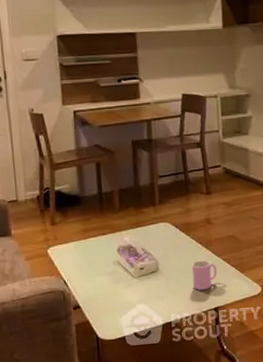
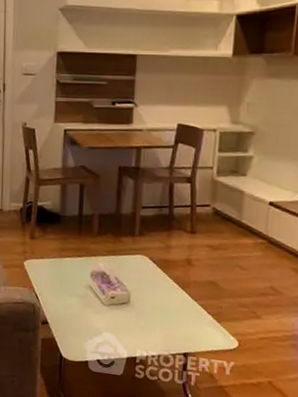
cup: present [191,260,218,290] -> none [163,300,192,332]

